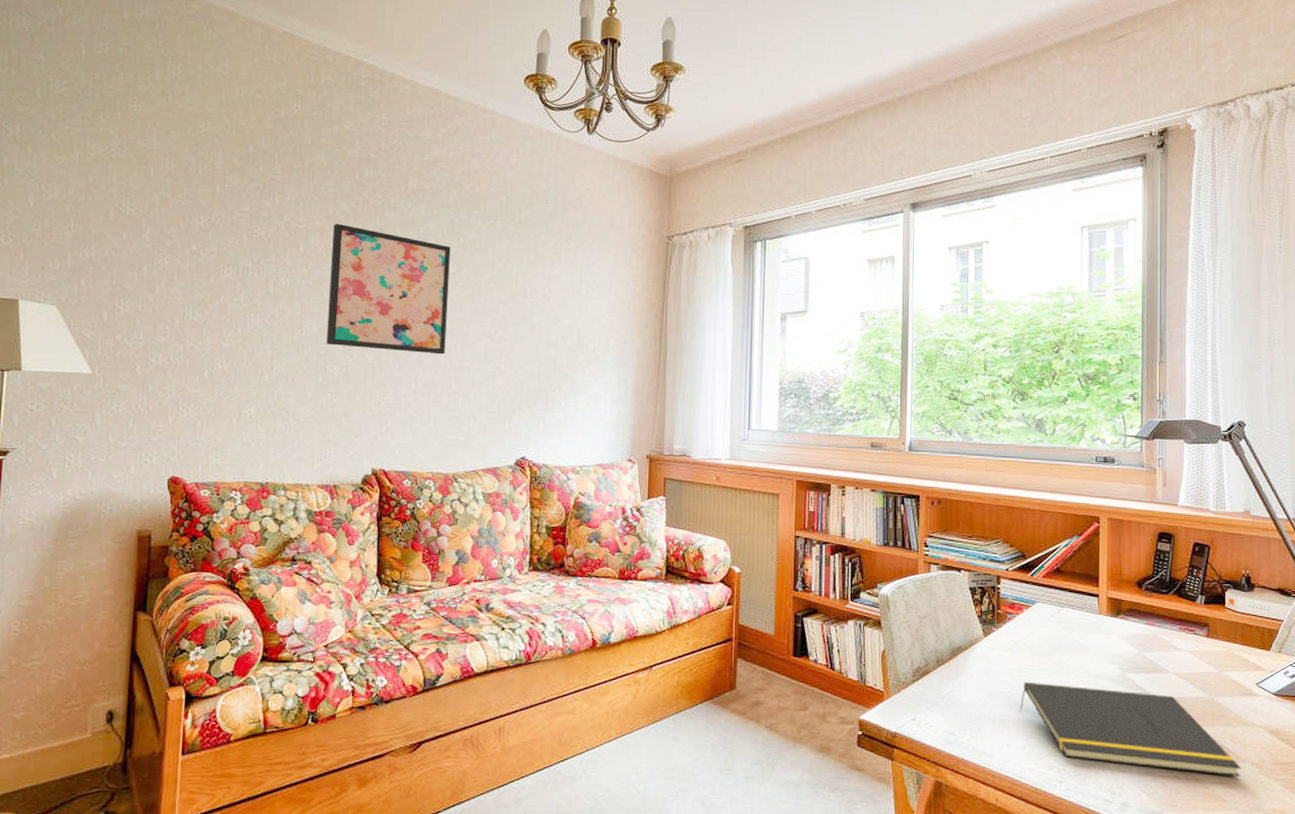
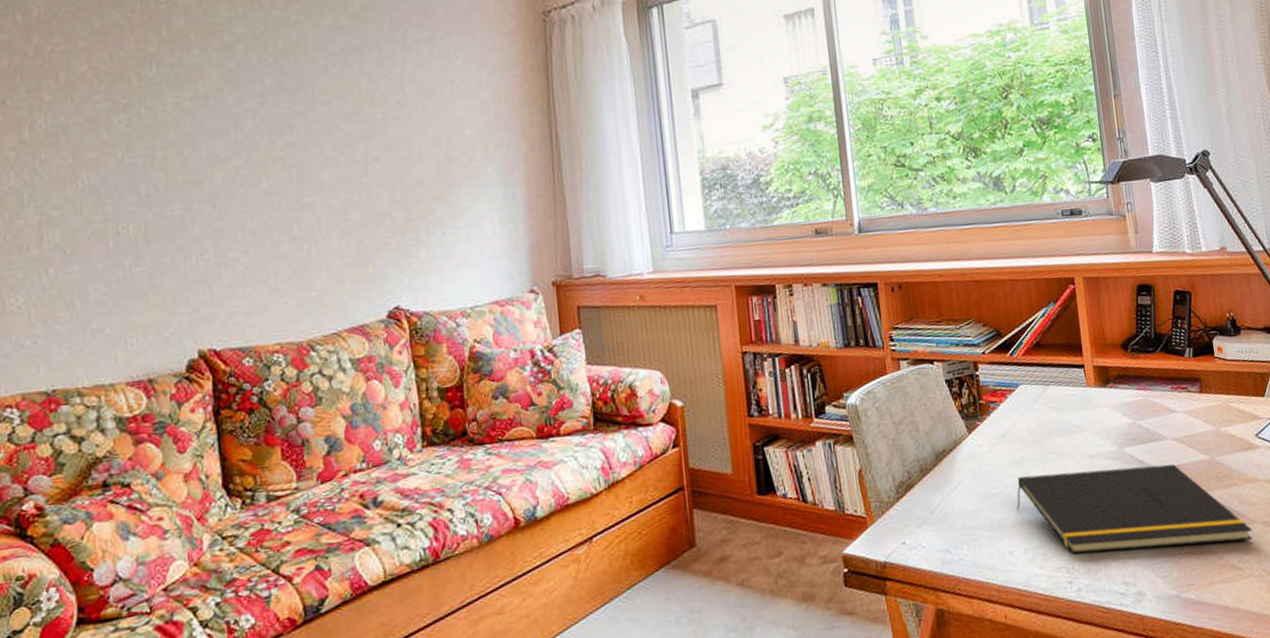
wall art: present [326,223,451,355] -> none [103,39,277,199]

